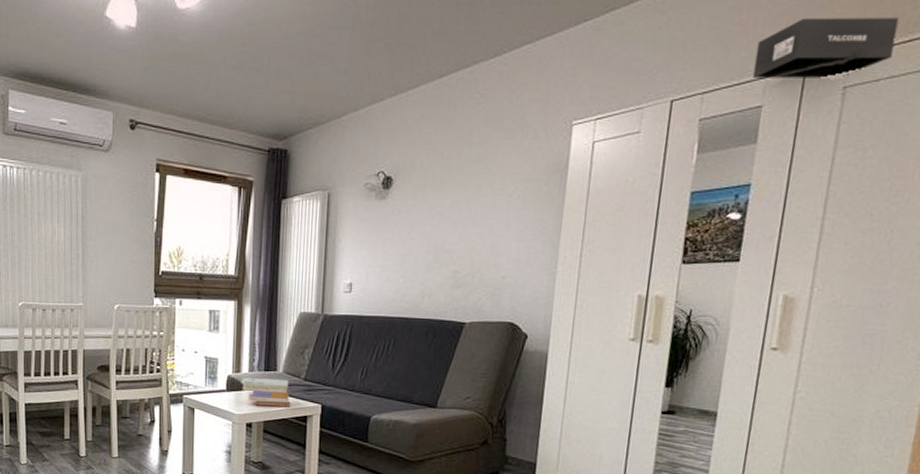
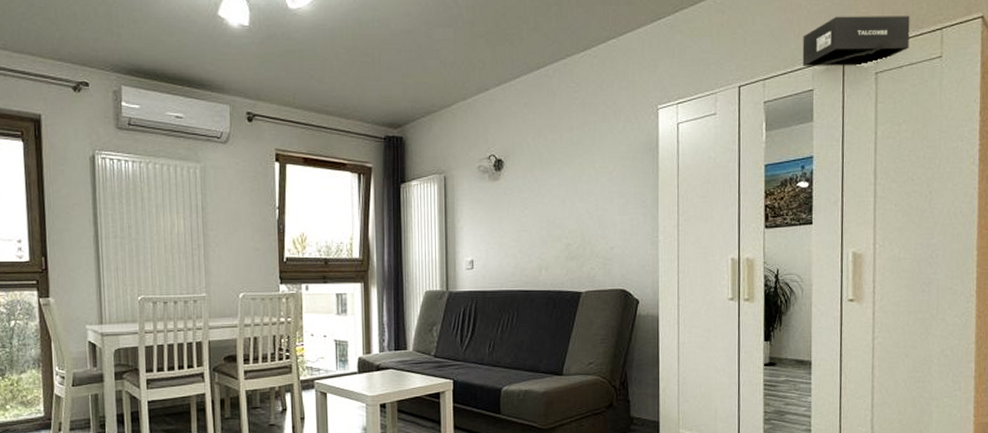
books: present [241,378,291,408] -> none [372,358,423,386]

